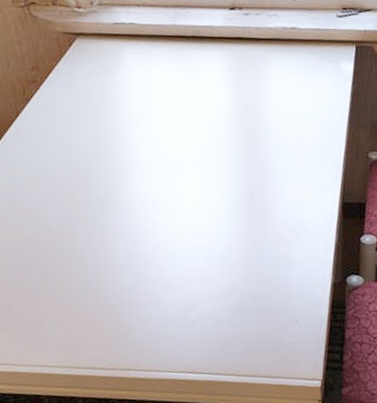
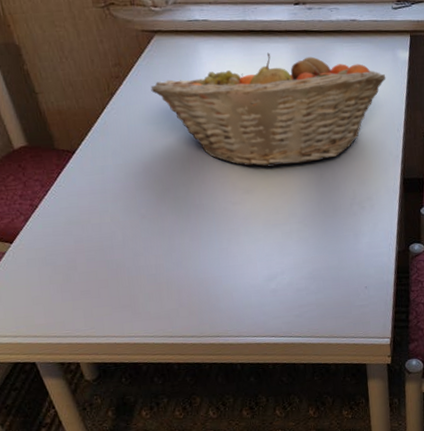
fruit basket: none [69,60,328,185] -> present [151,52,386,167]

